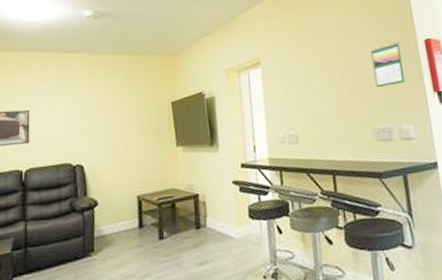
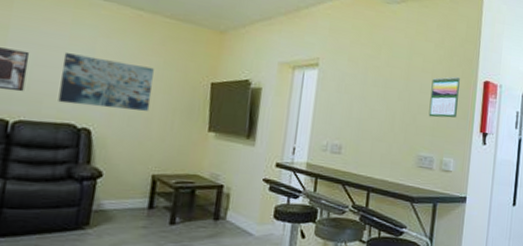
wall art: none [54,100,126,147] -> present [58,53,154,111]

